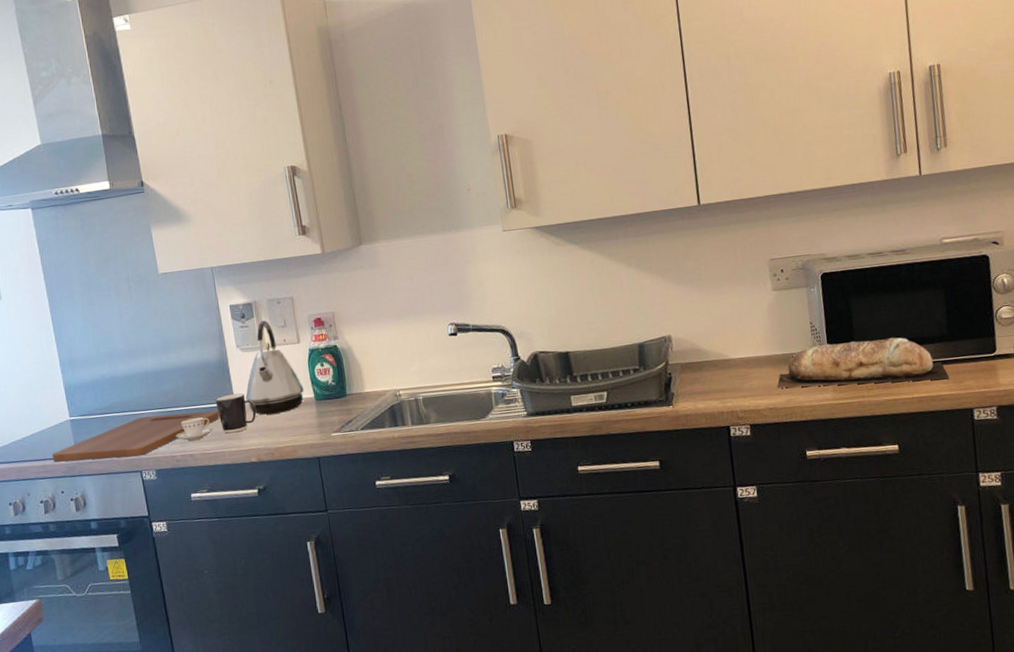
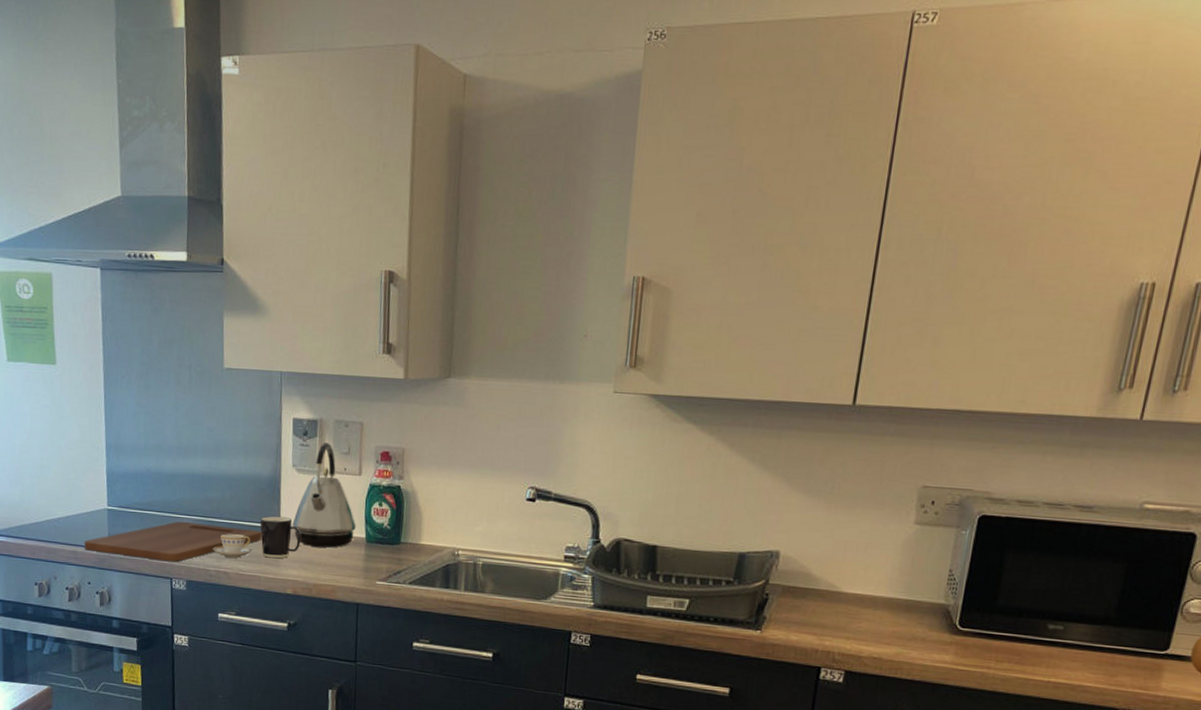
bread loaf: present [777,337,950,388] -> none [888,598,1101,670]

